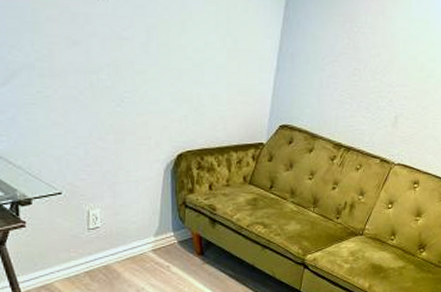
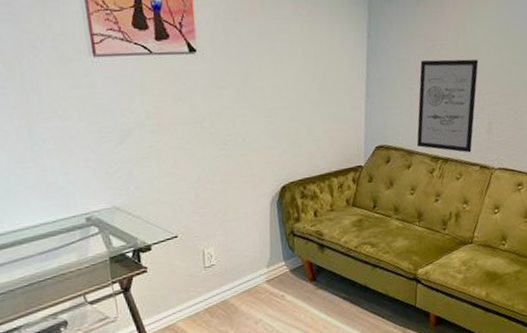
wall art: none [321,41,394,145] -> present [416,59,479,153]

